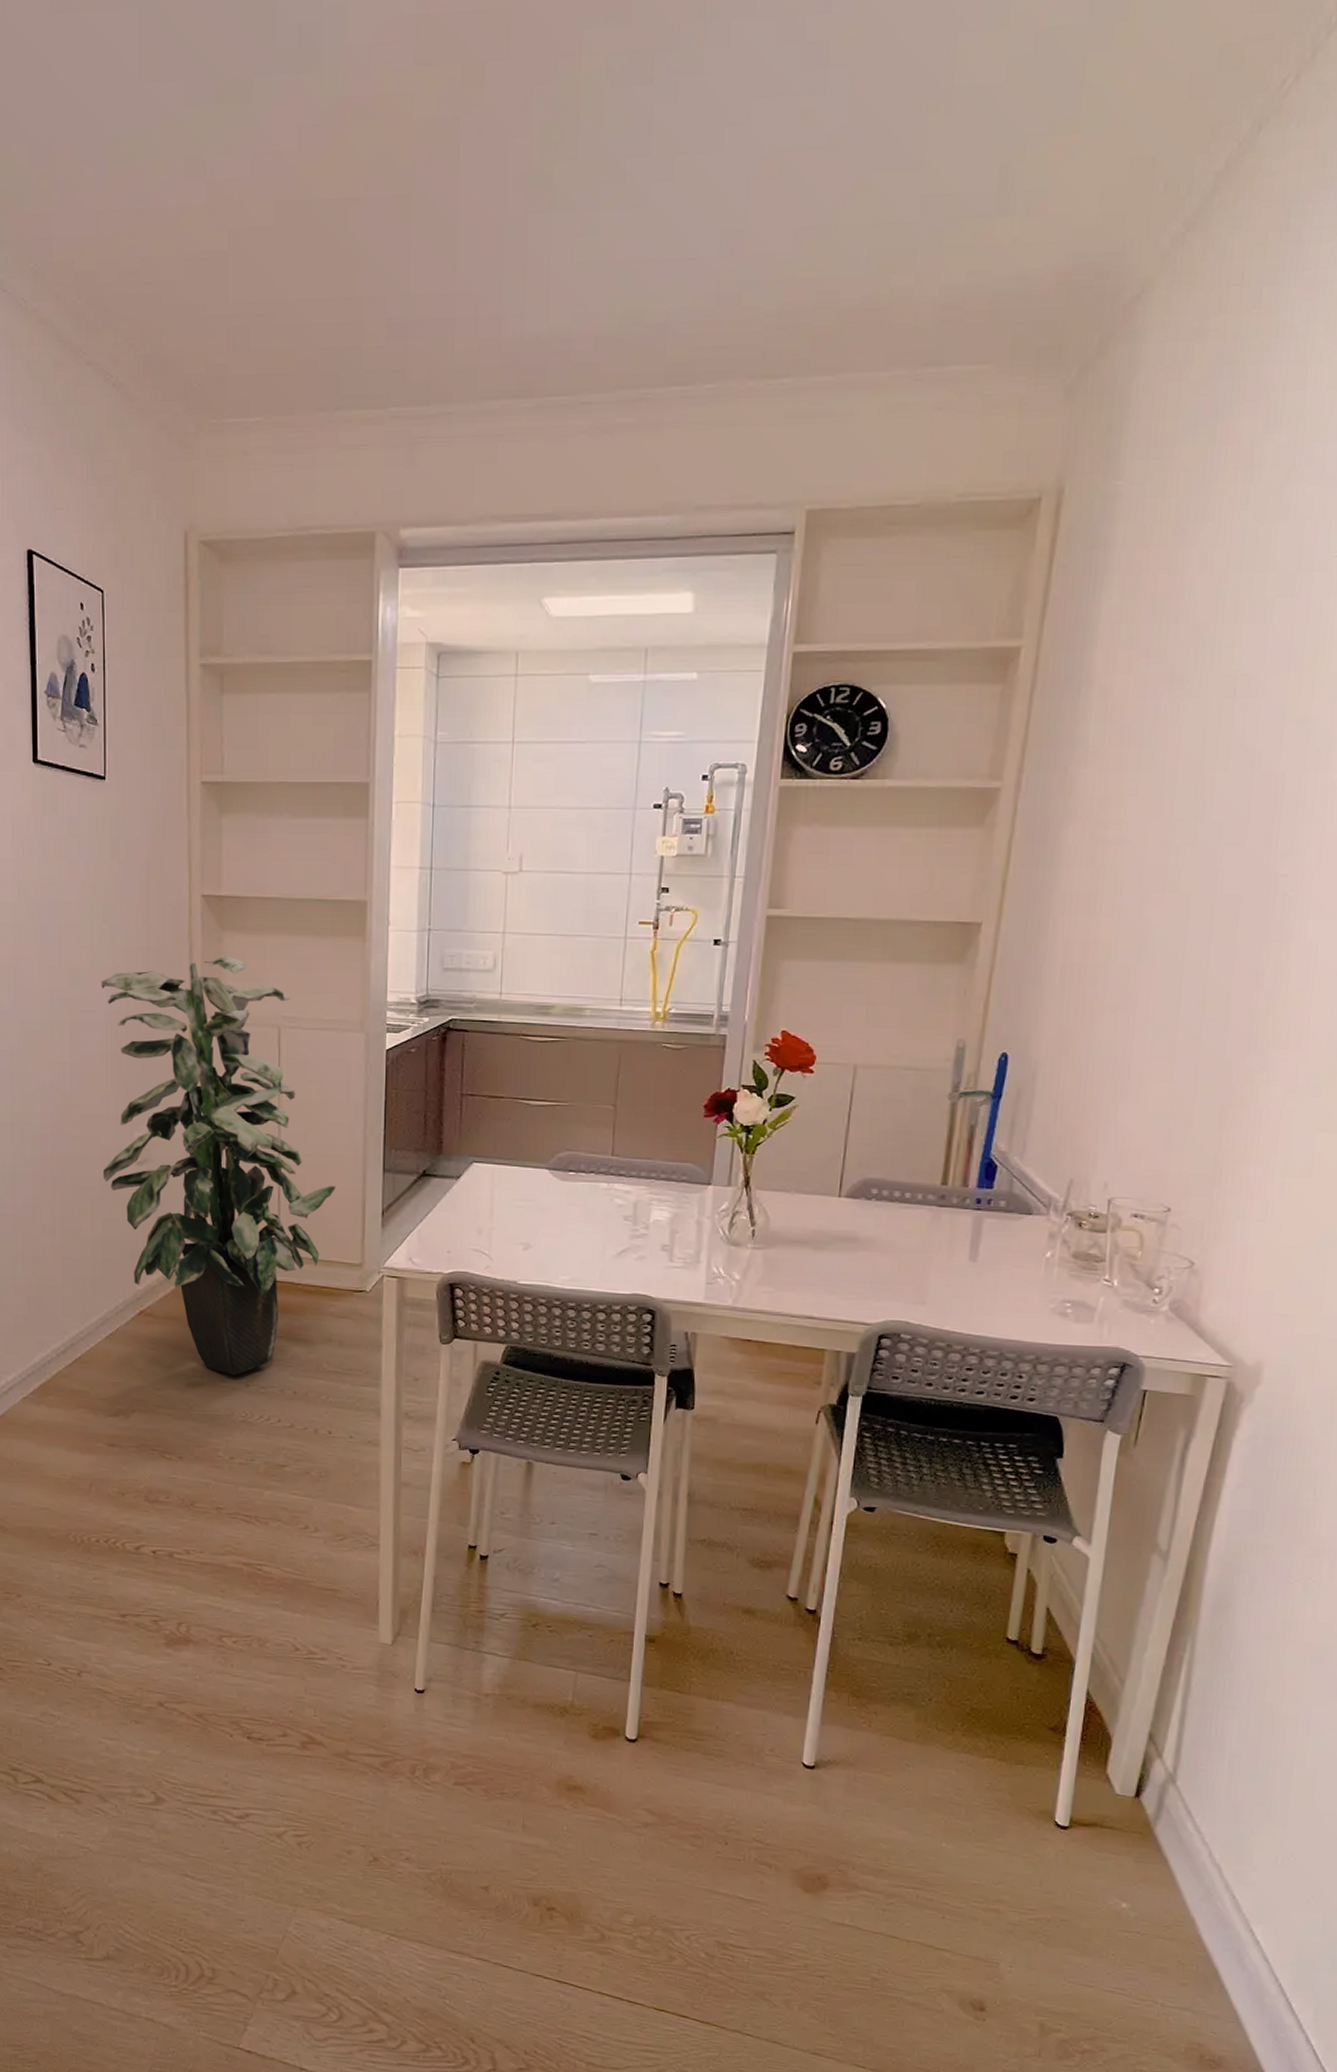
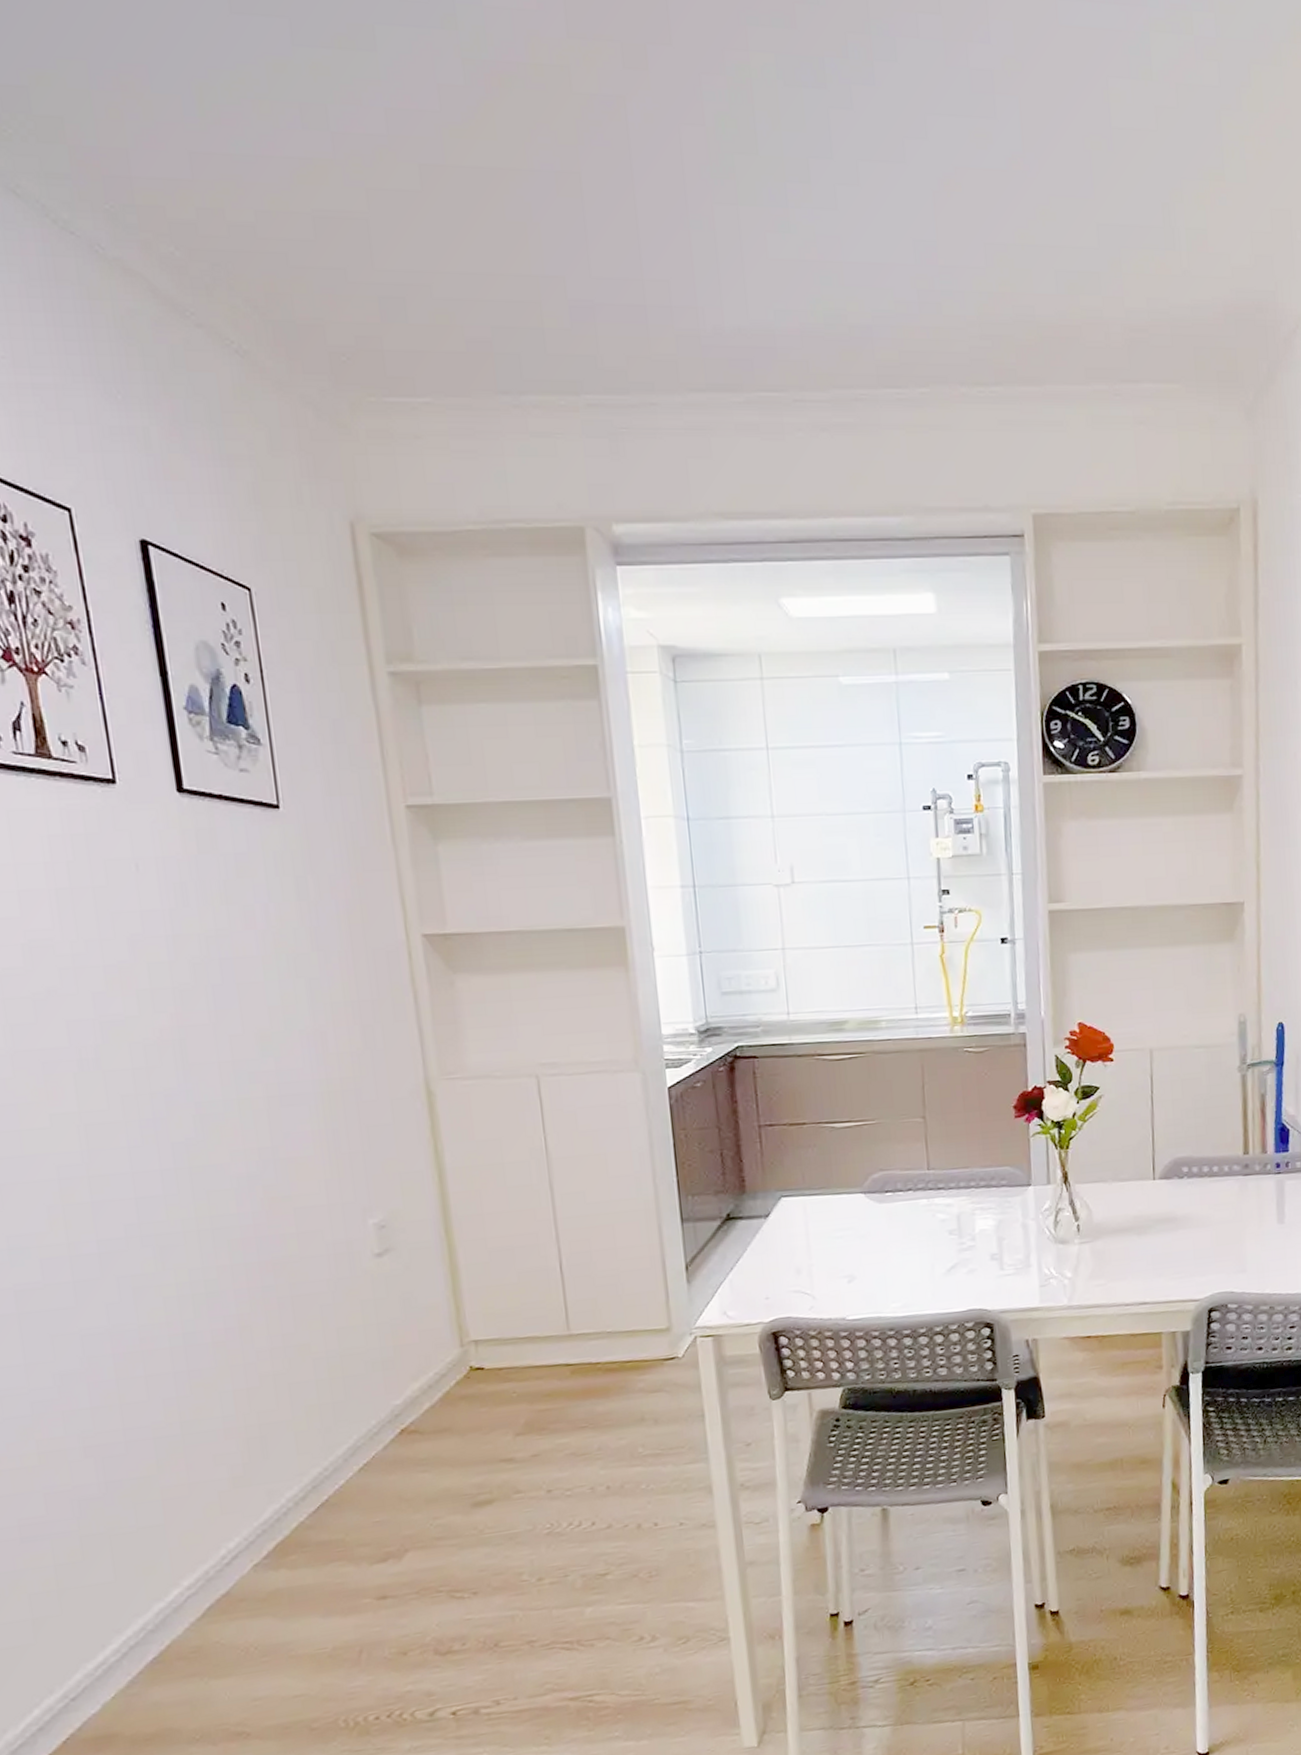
indoor plant: present [101,956,336,1375] -> none [302,1002,628,1483]

